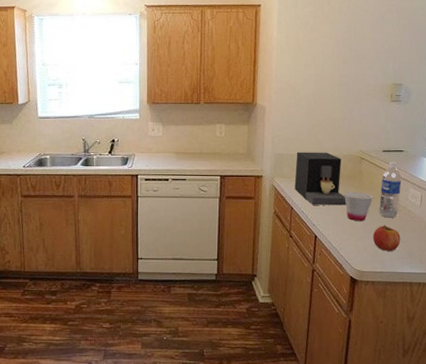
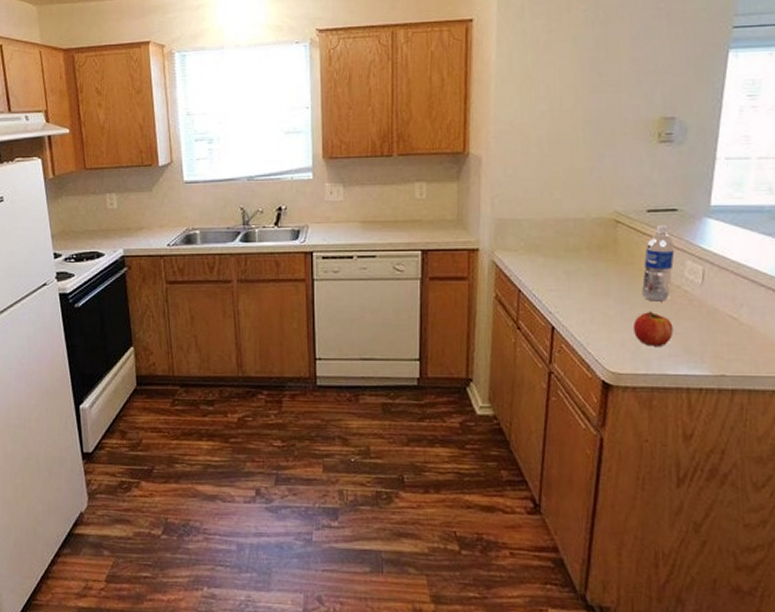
coffee maker: present [294,152,346,206] -> none [522,215,596,286]
cup: present [344,191,373,221] -> none [592,267,634,306]

